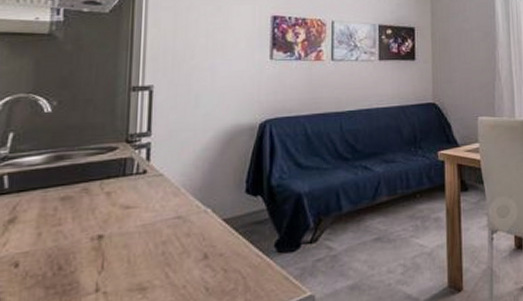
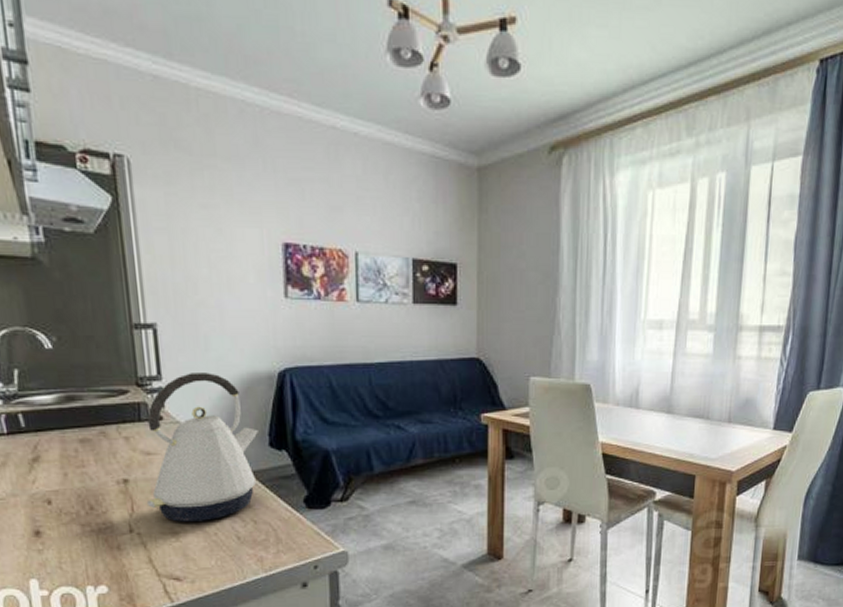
kettle: none [117,127,236,277] -> present [146,373,258,522]

